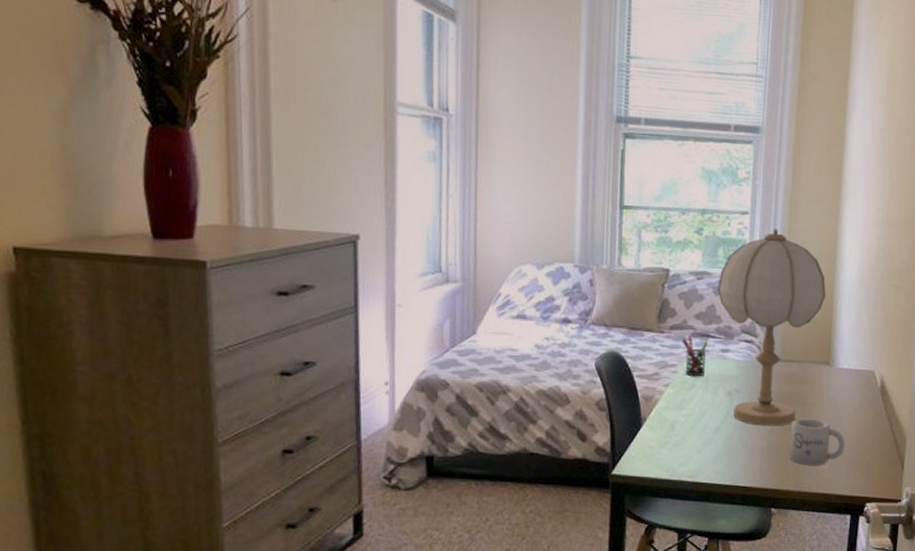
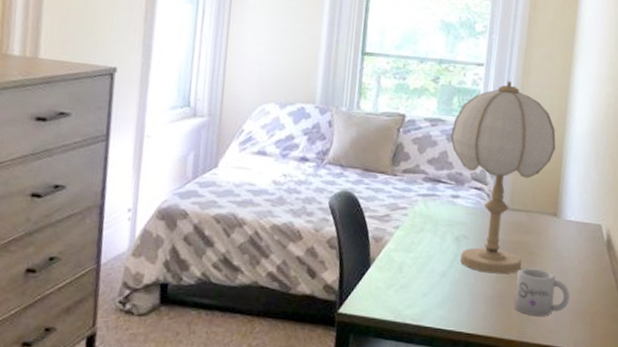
pen holder: present [681,335,709,376] -> none [413,179,440,220]

